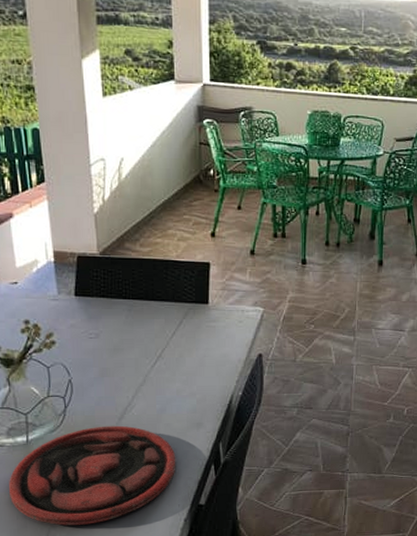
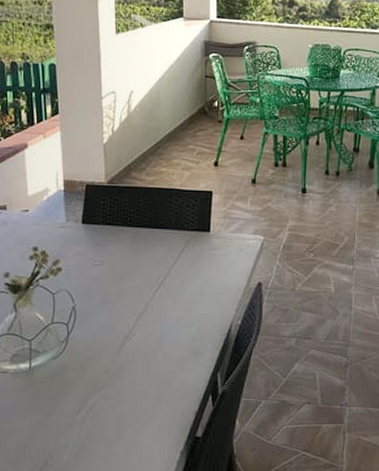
plate: present [8,425,176,526] -> none [9,353,174,456]

